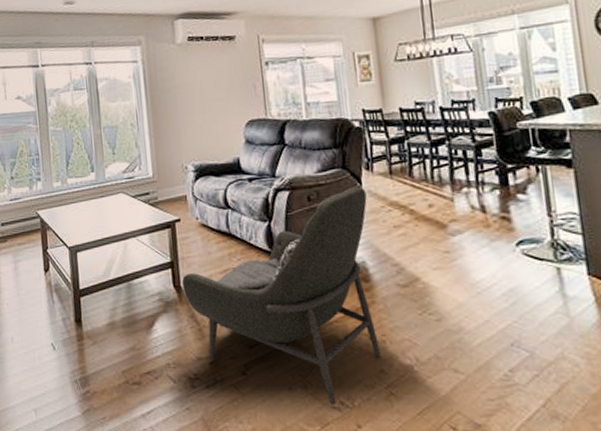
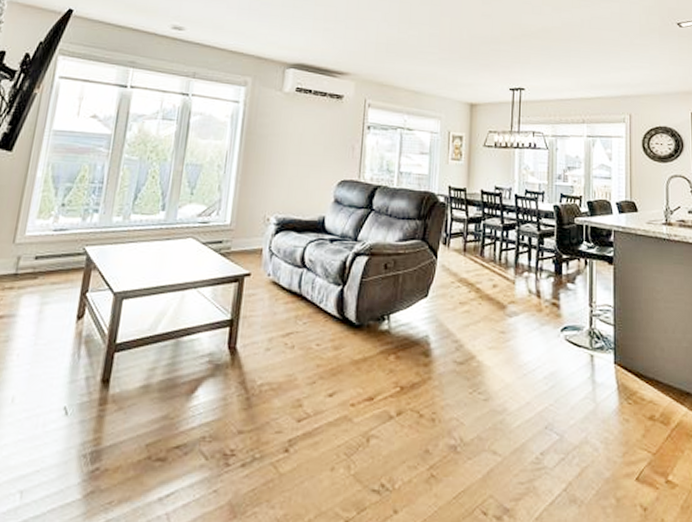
armchair: present [181,186,382,405] -> none [237,260,440,488]

